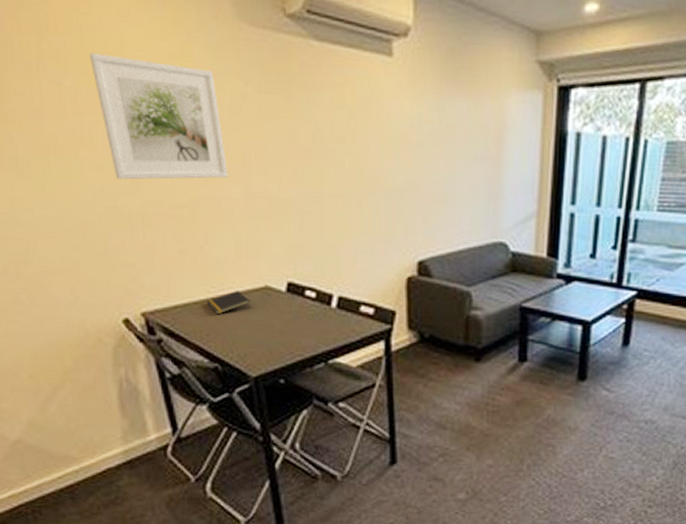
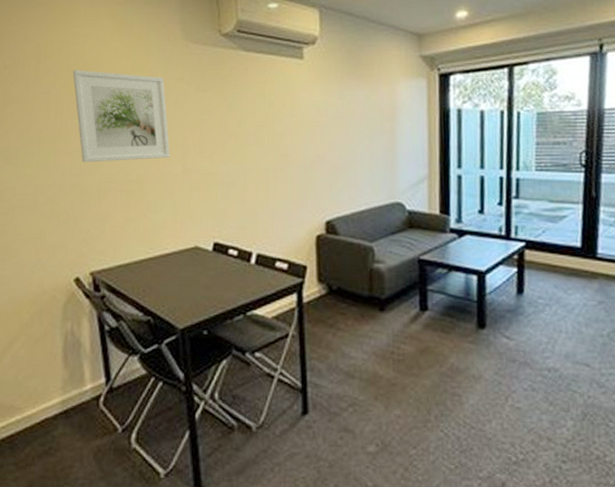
notepad: present [205,291,250,315] -> none [144,251,182,273]

